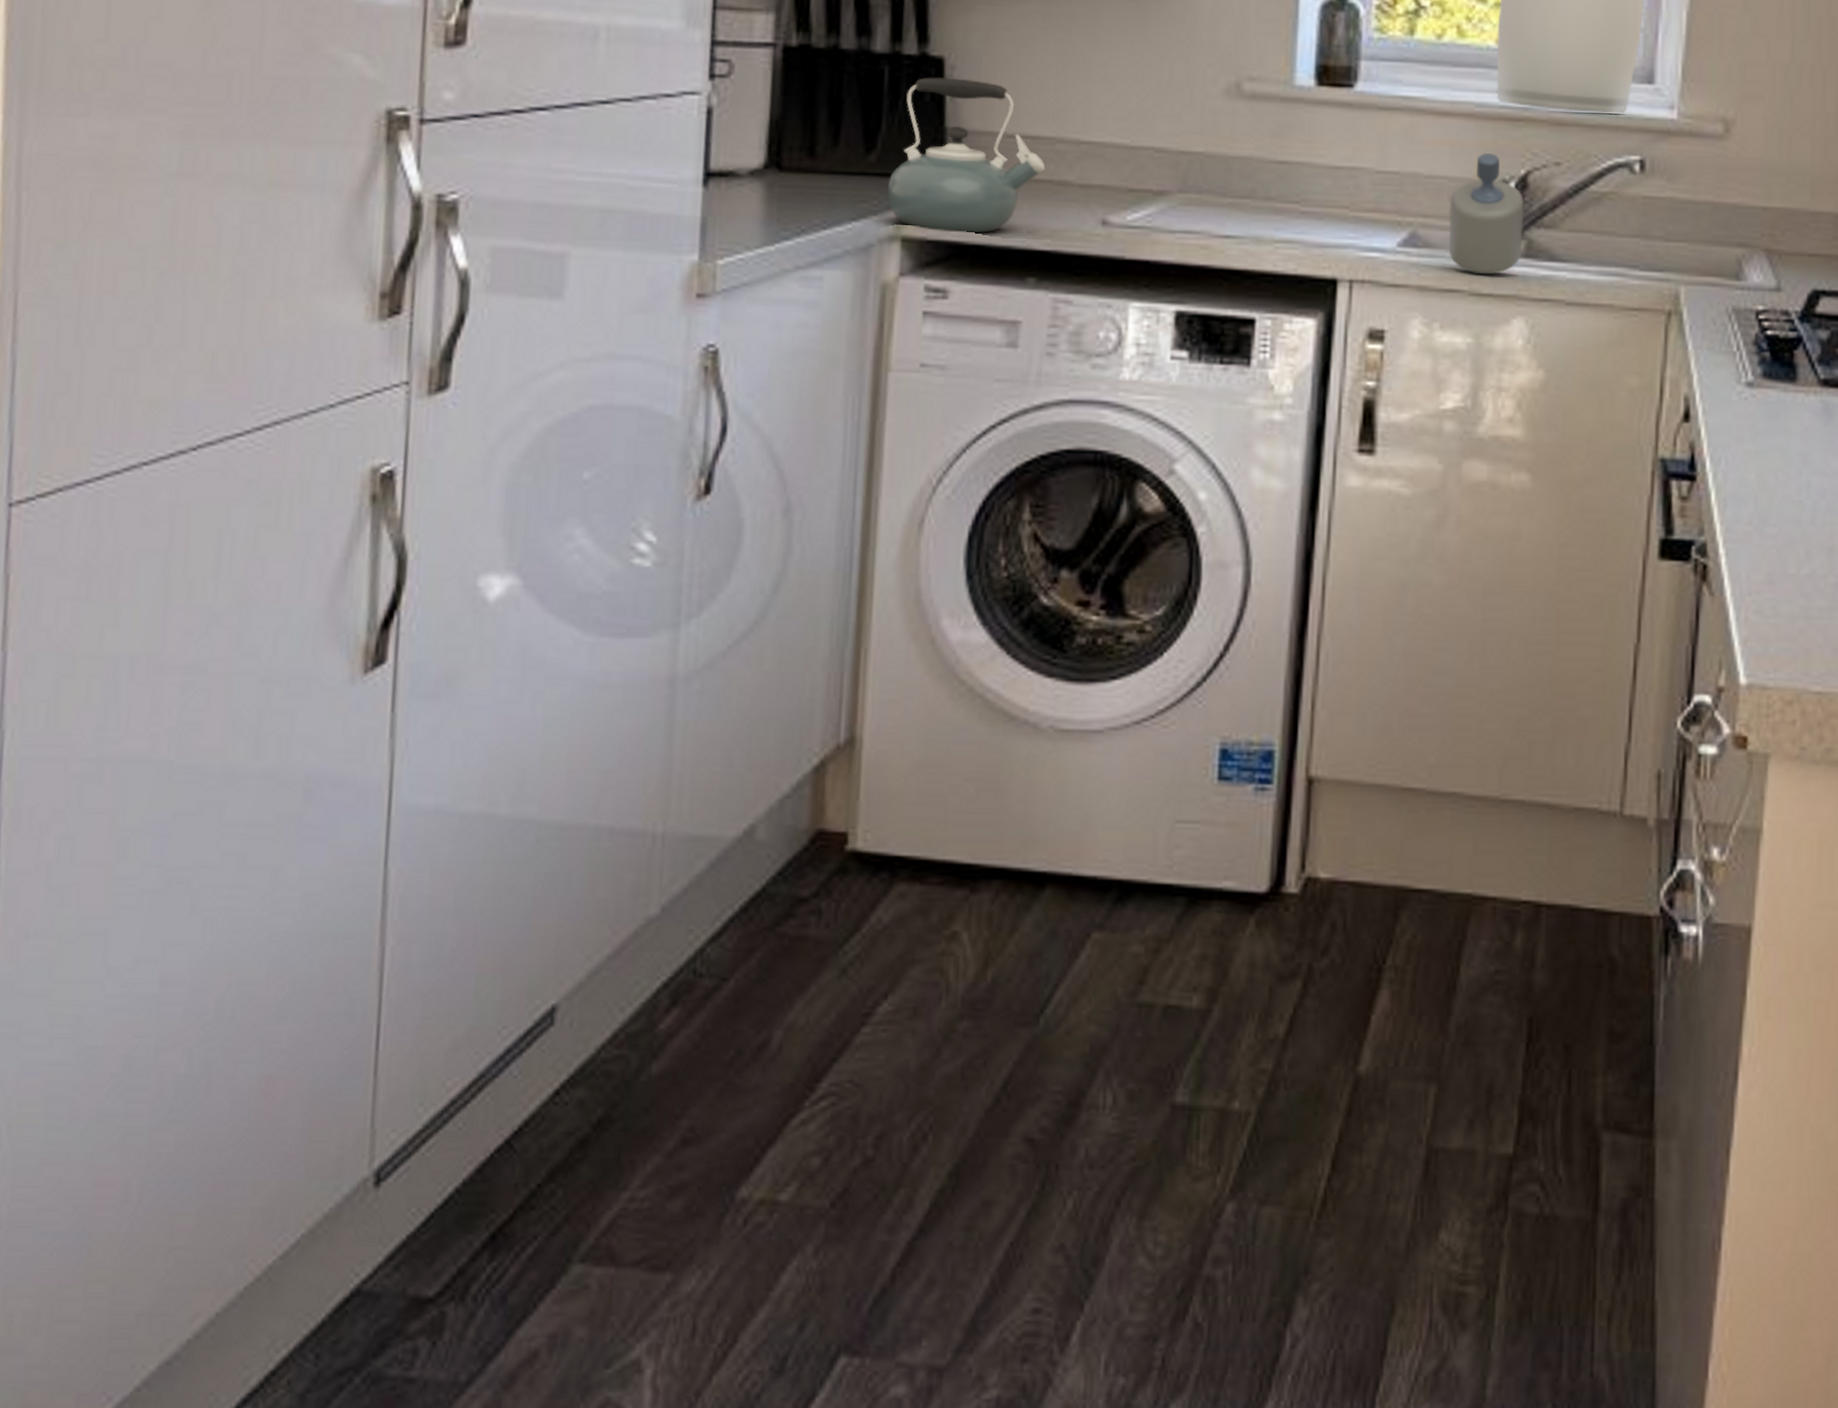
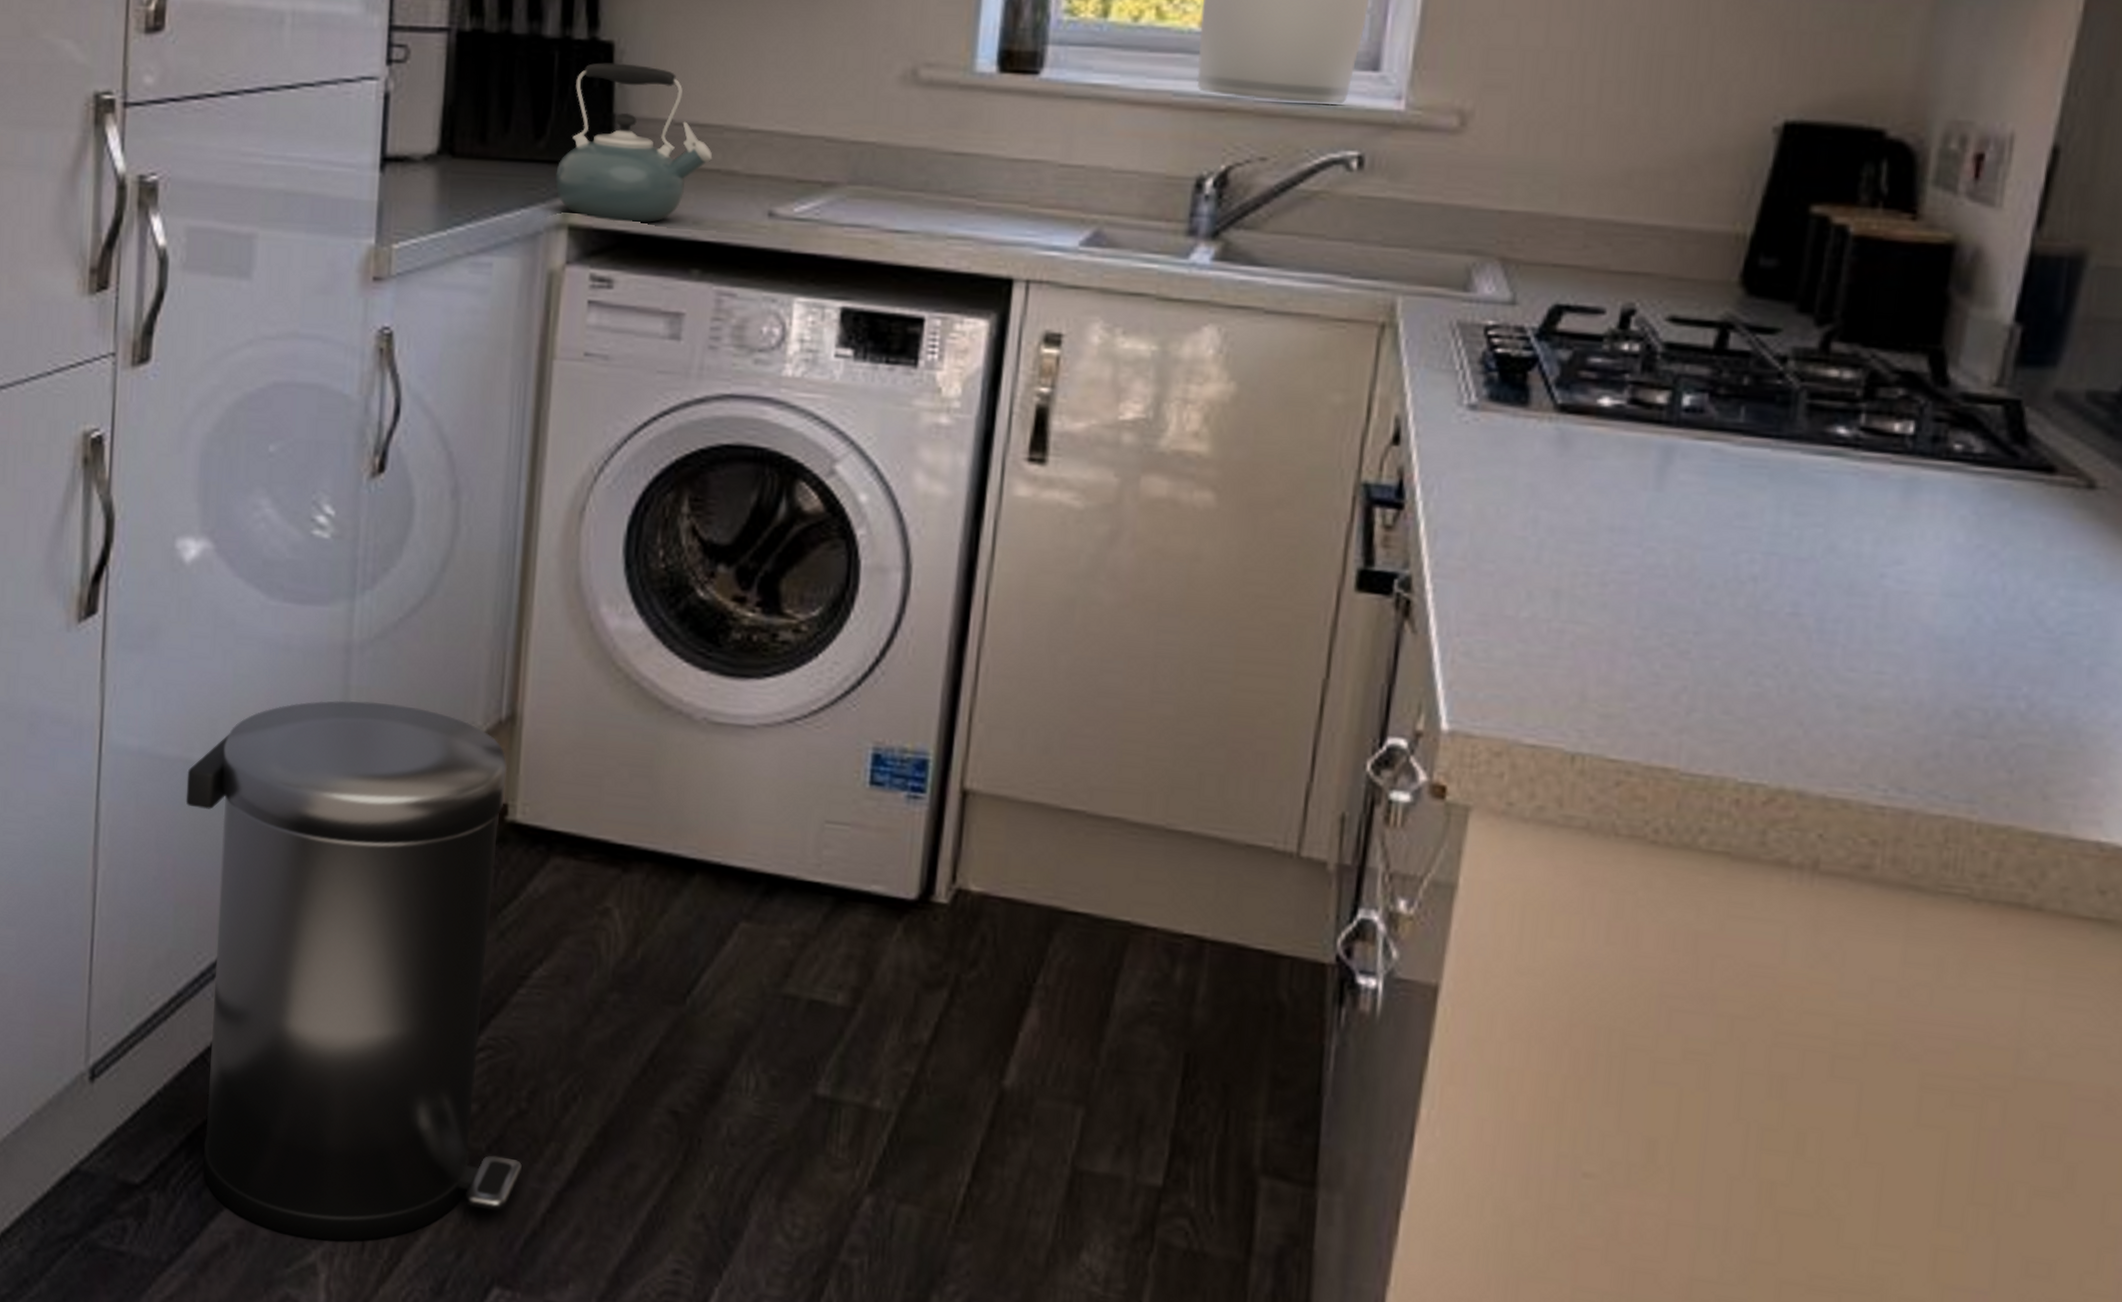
pedal bin: none [489,735,870,1333] -> present [185,700,523,1242]
soap dispenser: present [1448,152,1524,275] -> none [1135,145,1223,278]

